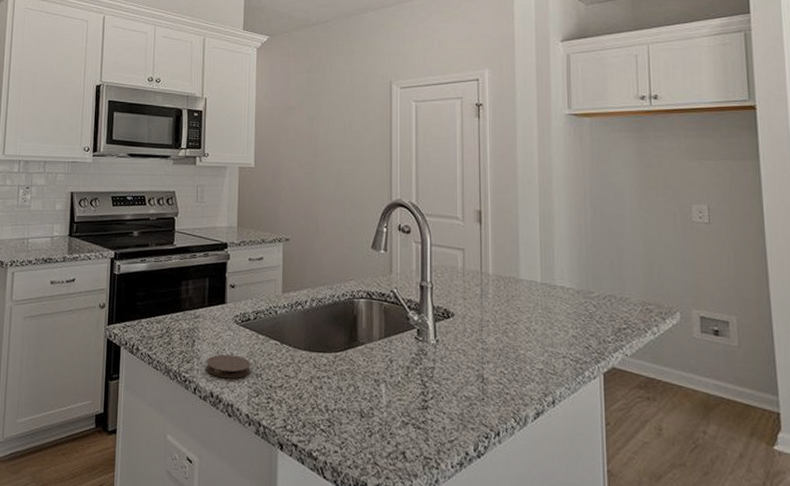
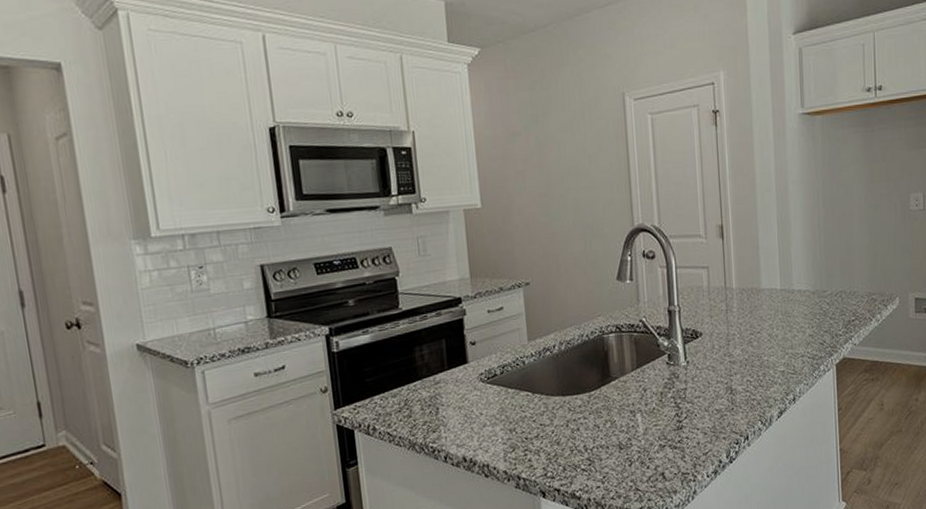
coaster: present [206,354,251,378] -> none [454,414,504,440]

